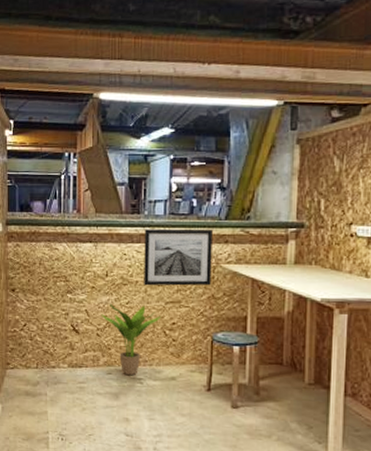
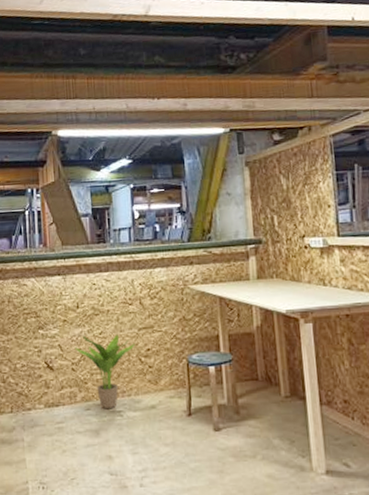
wall art: present [144,228,213,286] -> none [112,252,181,314]

